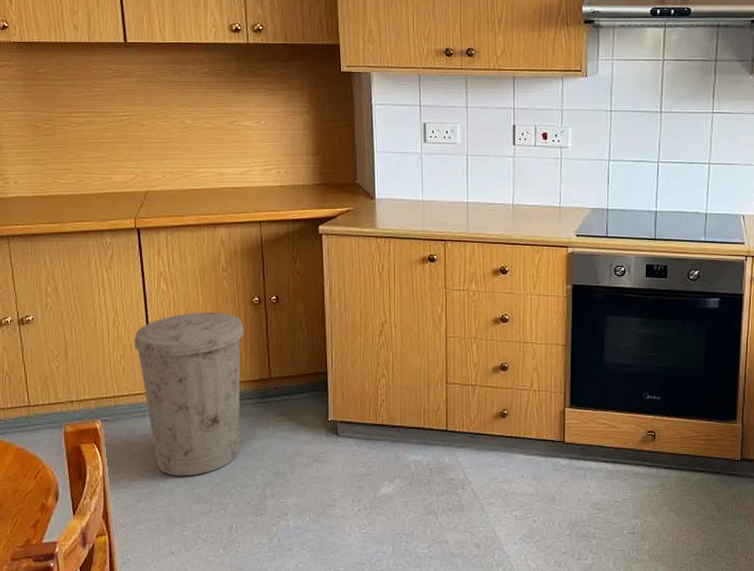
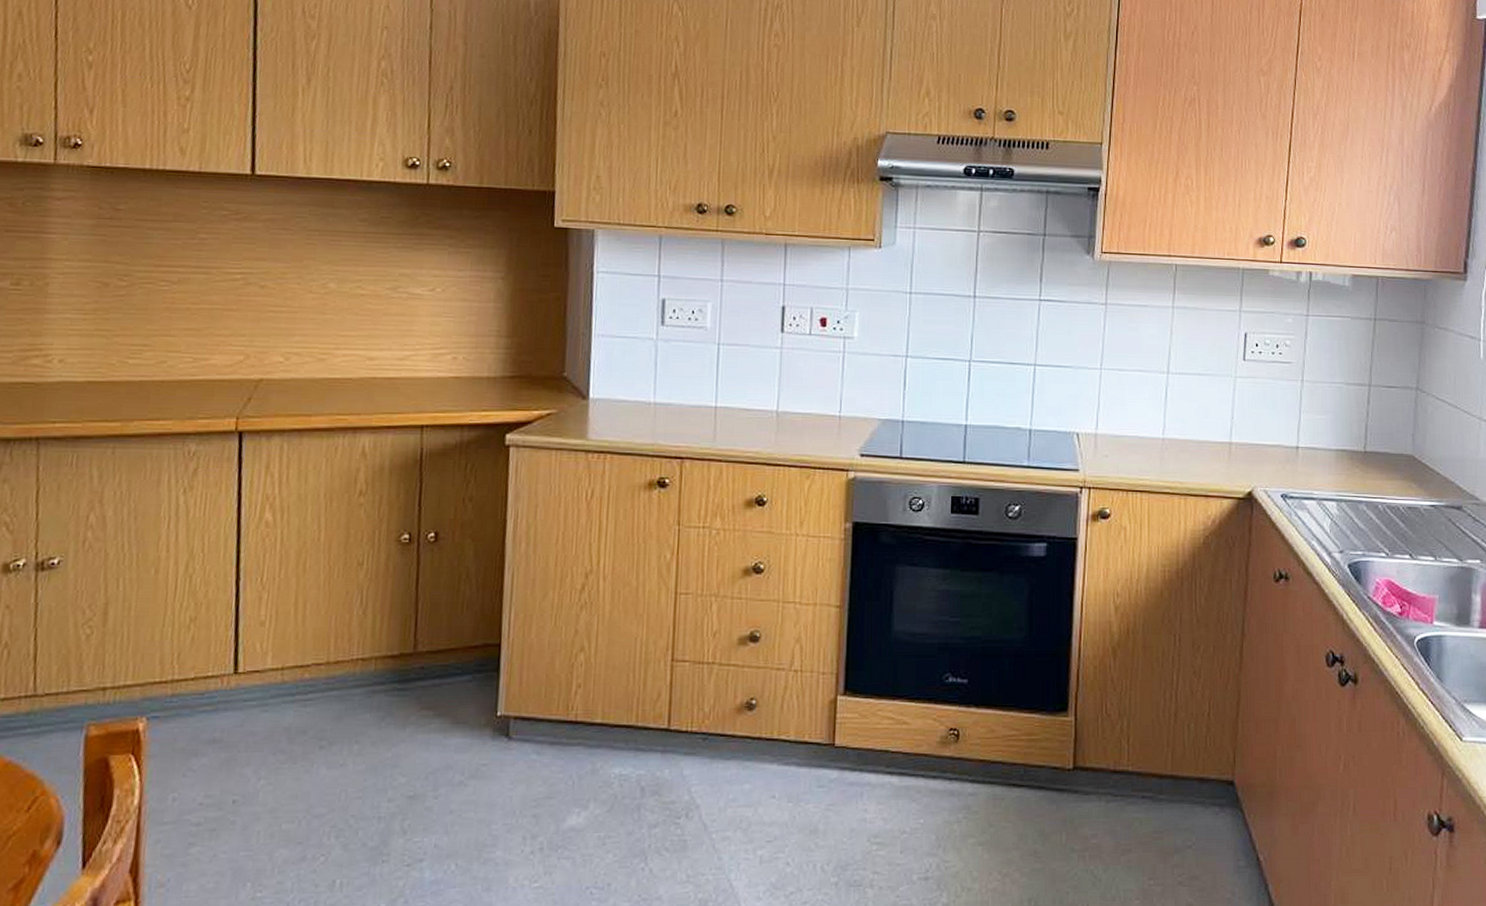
trash can: present [134,312,244,476] -> none [213,555,384,804]

